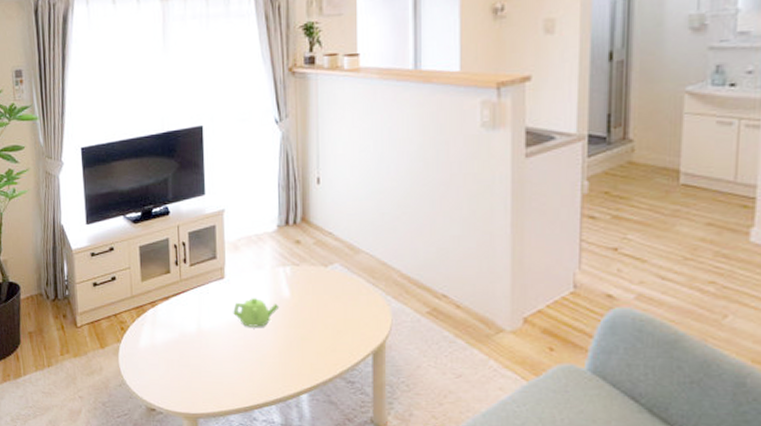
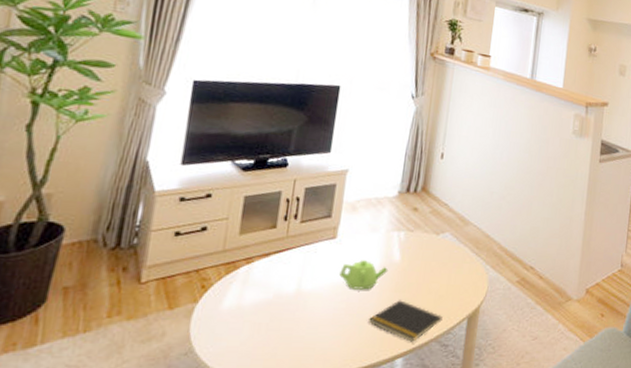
notepad: none [268,336,344,378] -> present [369,300,443,342]

